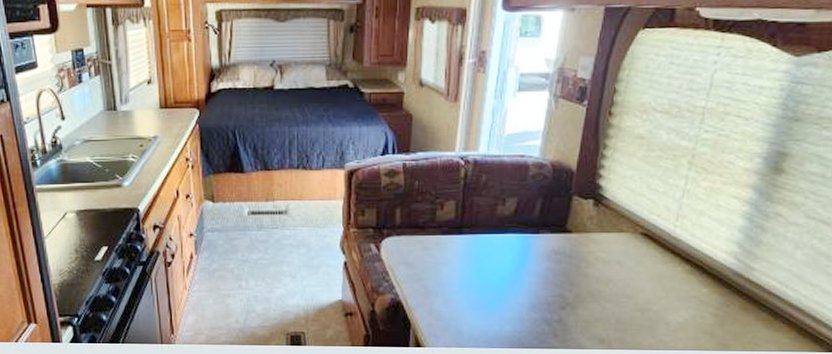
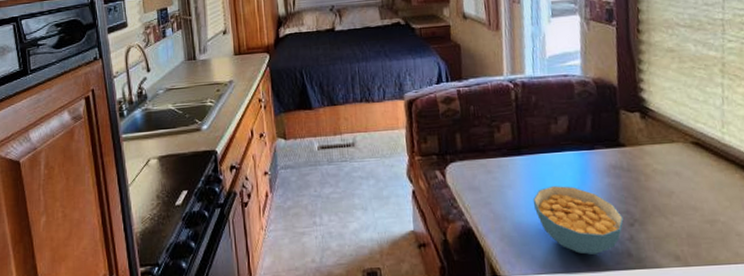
cereal bowl: none [467,267,556,333] -> present [532,186,624,255]

